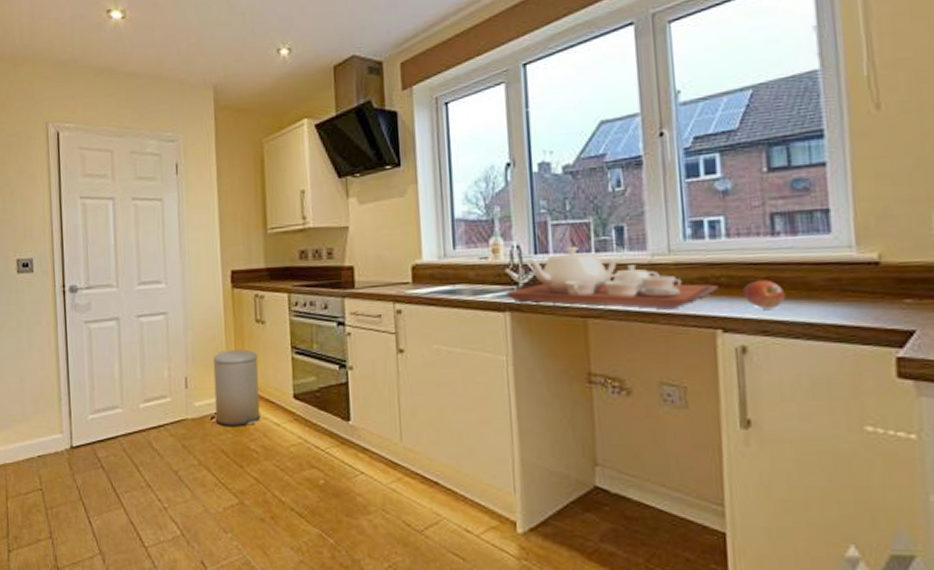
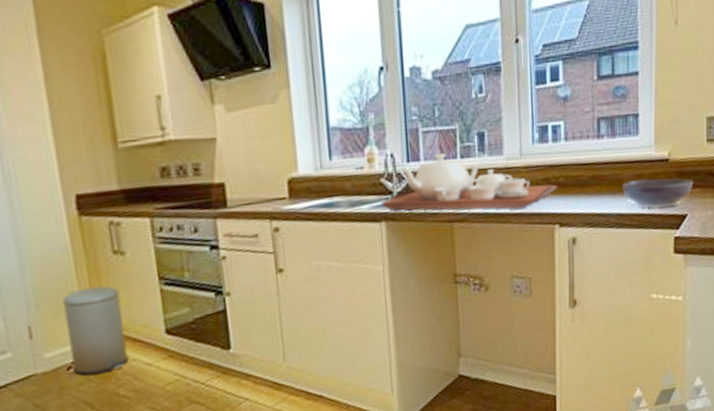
fruit: present [743,279,786,309] -> none [576,178,605,204]
bowl: none [810,284,923,319] -> present [622,178,694,208]

